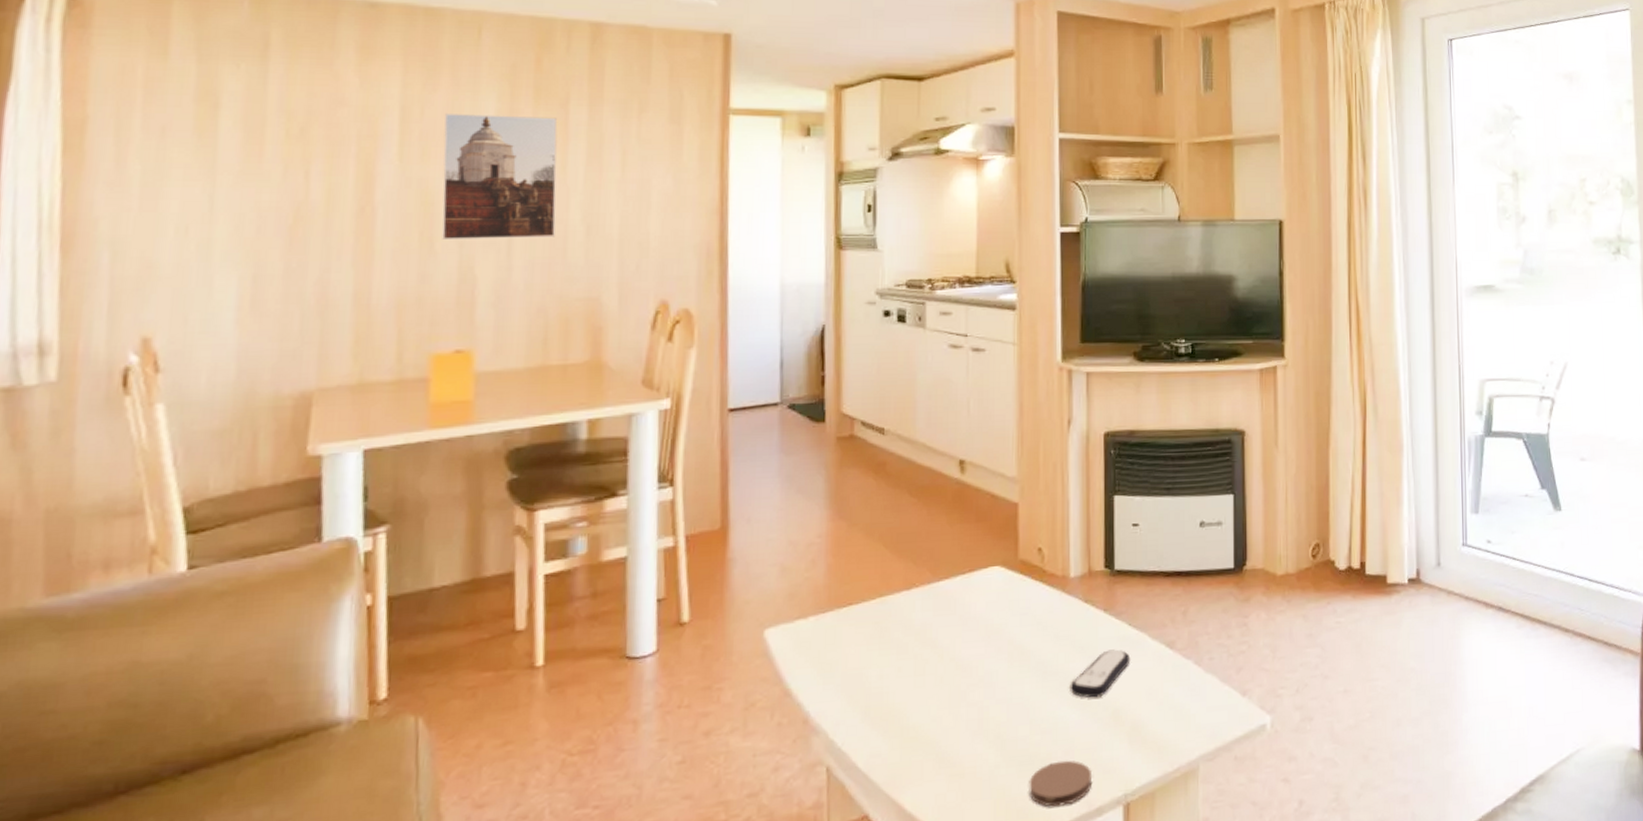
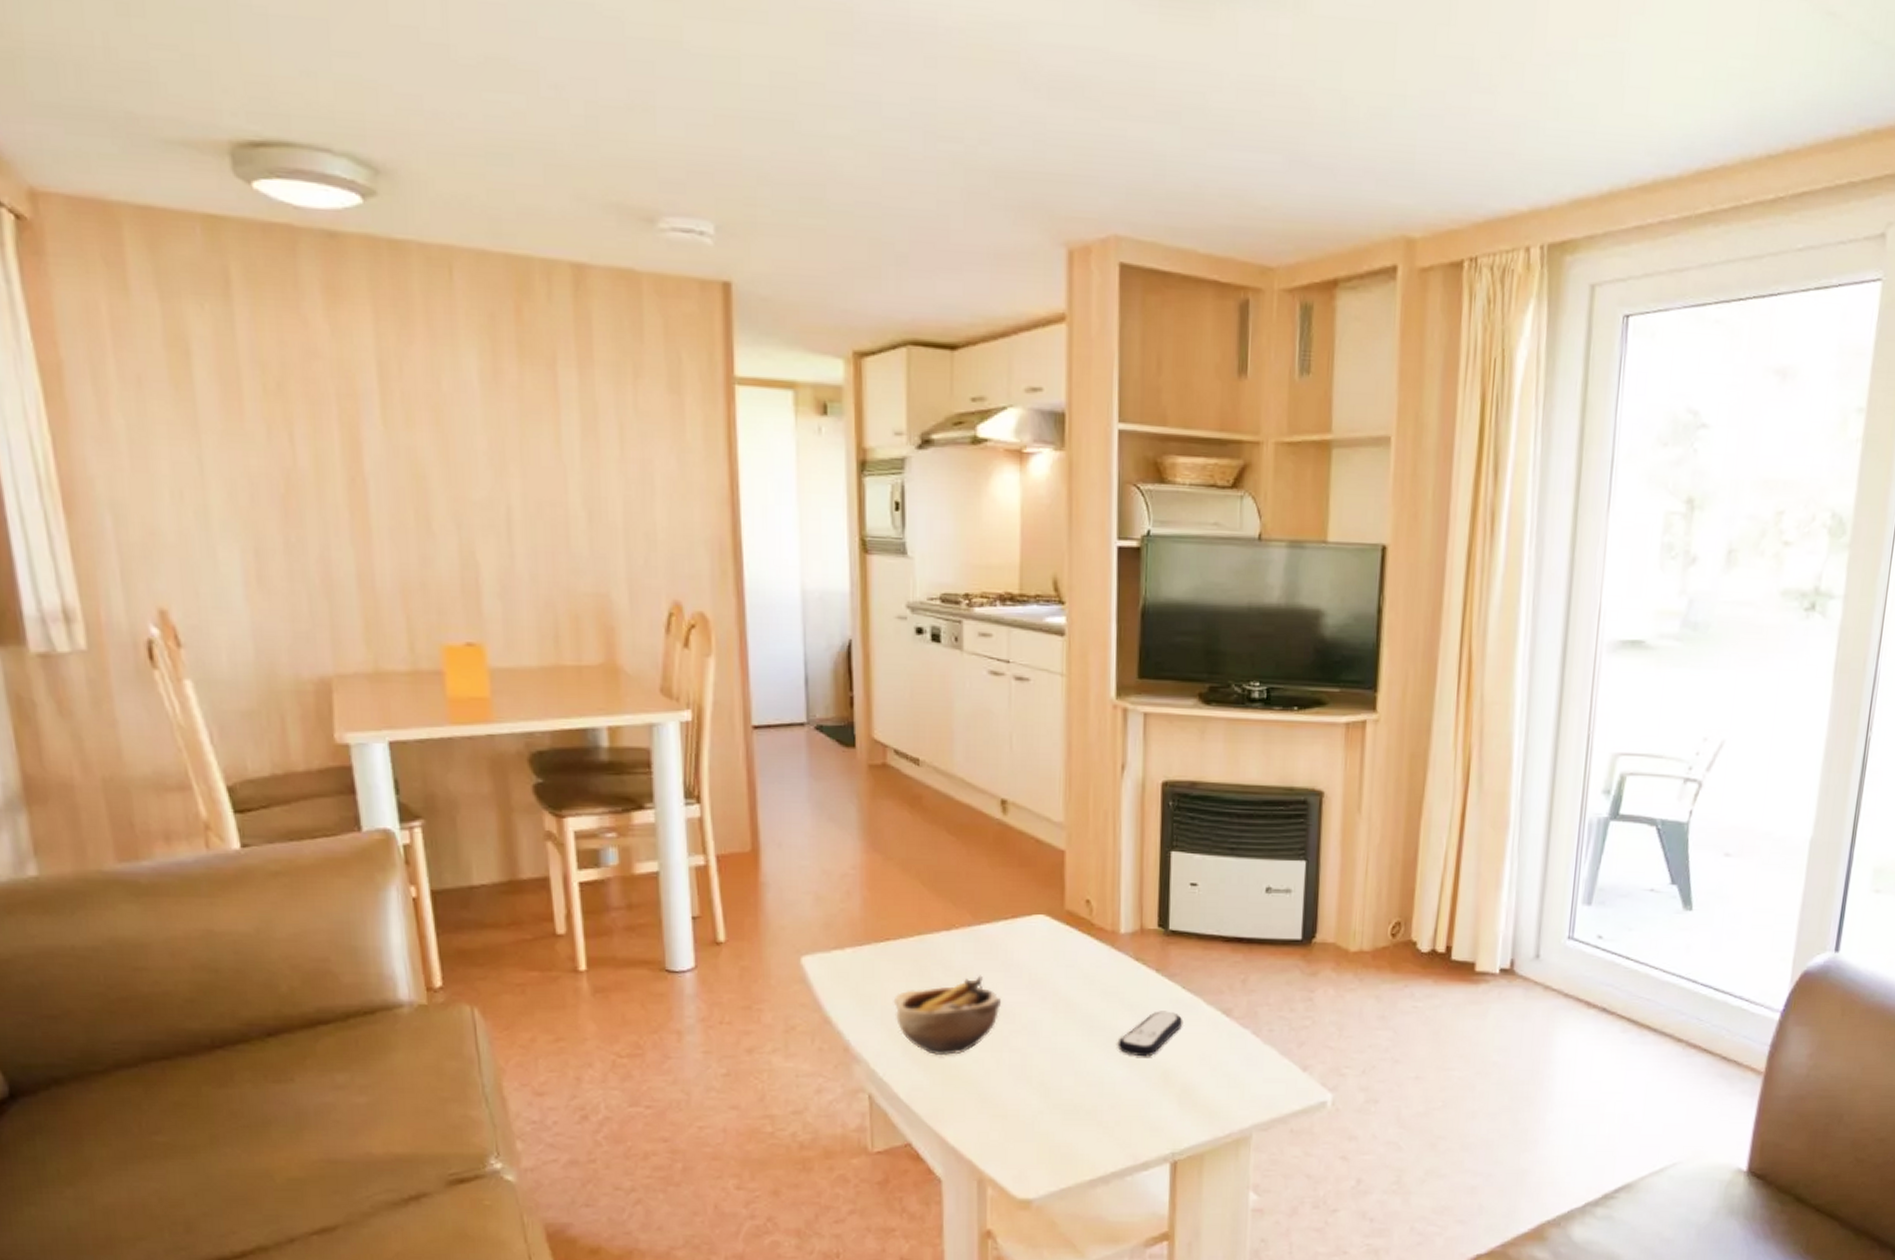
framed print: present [442,114,558,239] -> none [425,372,555,523]
bowl: none [854,631,960,718] -> present [893,975,1002,1055]
coaster: present [1029,760,1093,807] -> none [1073,1114,1139,1156]

